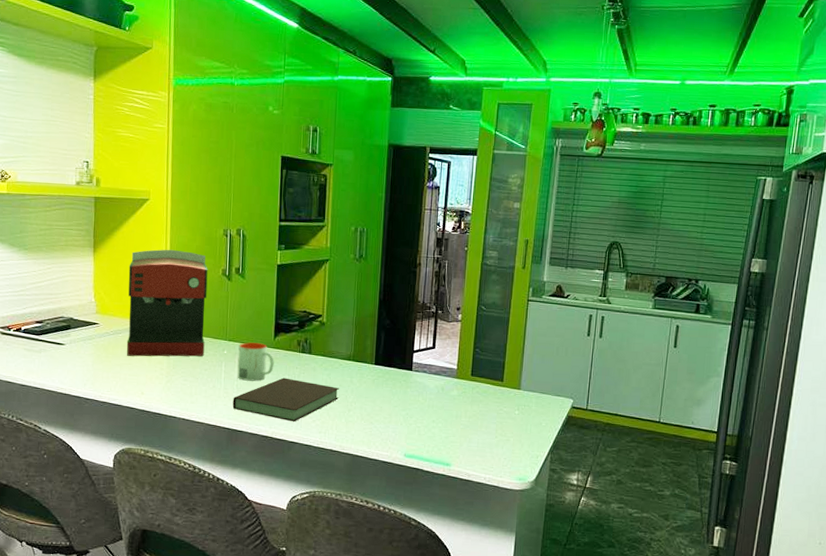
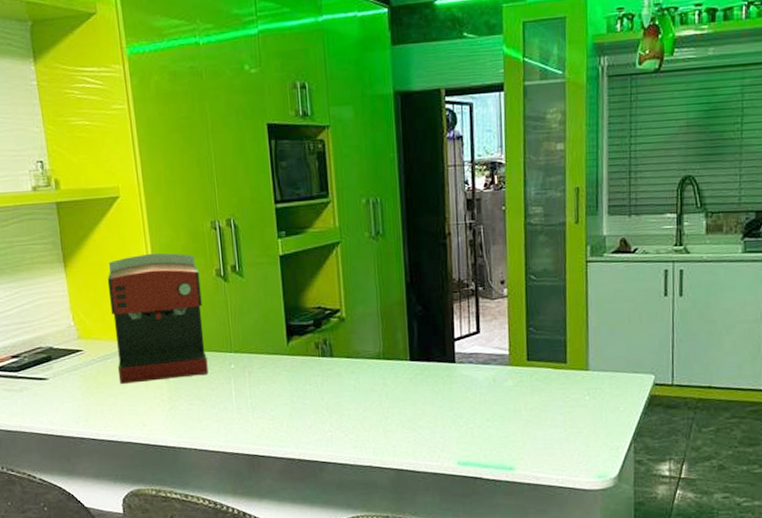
notebook: present [232,377,339,422] -> none [248,388,372,439]
mug: present [237,342,274,381] -> none [247,351,292,397]

